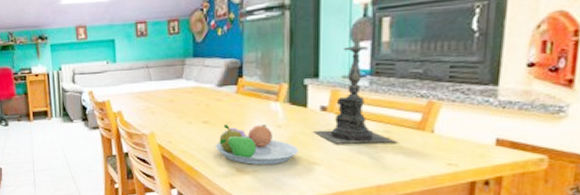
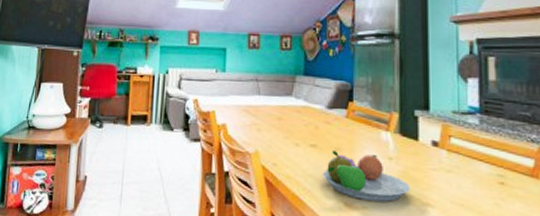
candle holder: present [313,32,398,144] -> none [425,68,513,190]

